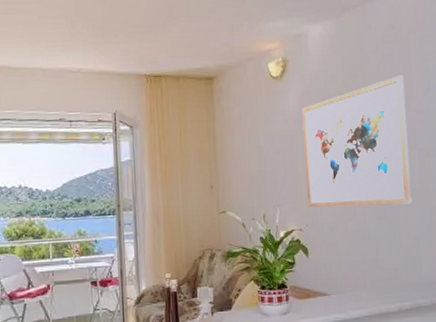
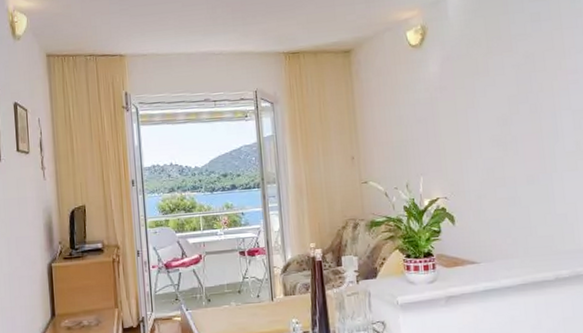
wall art: present [302,75,412,208] -> none [443,33,567,175]

